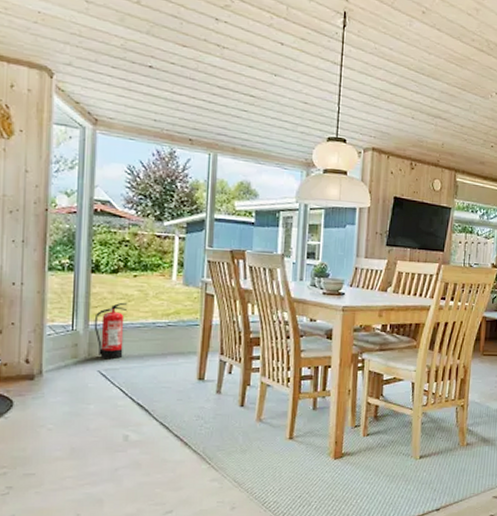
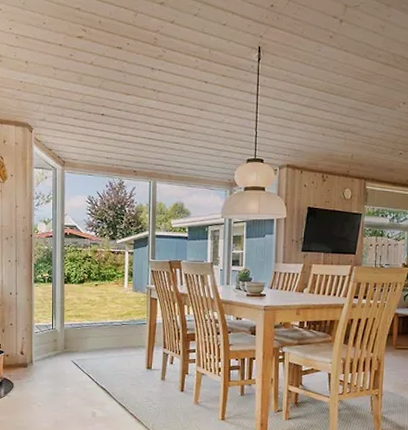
fire extinguisher: present [94,302,128,360] -> none [68,306,92,352]

